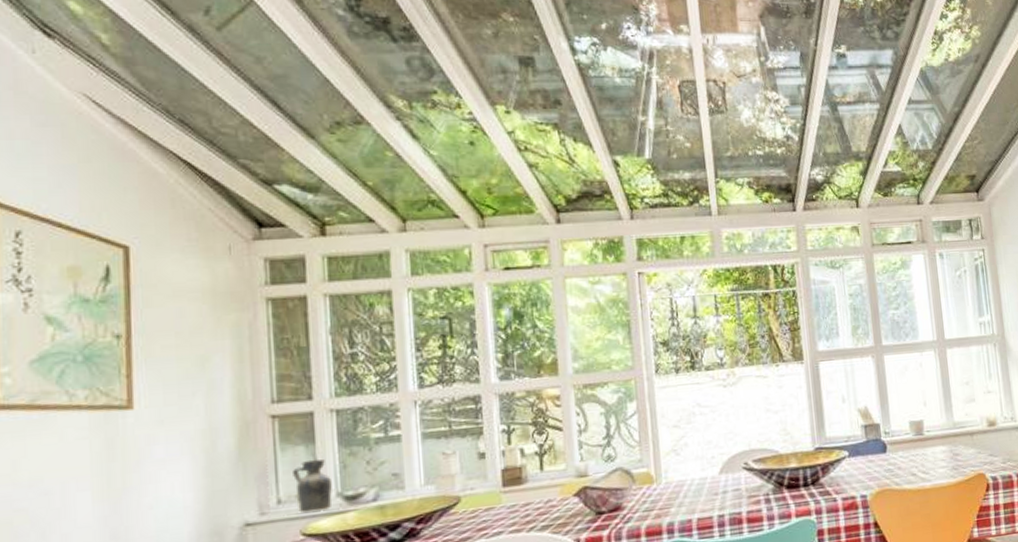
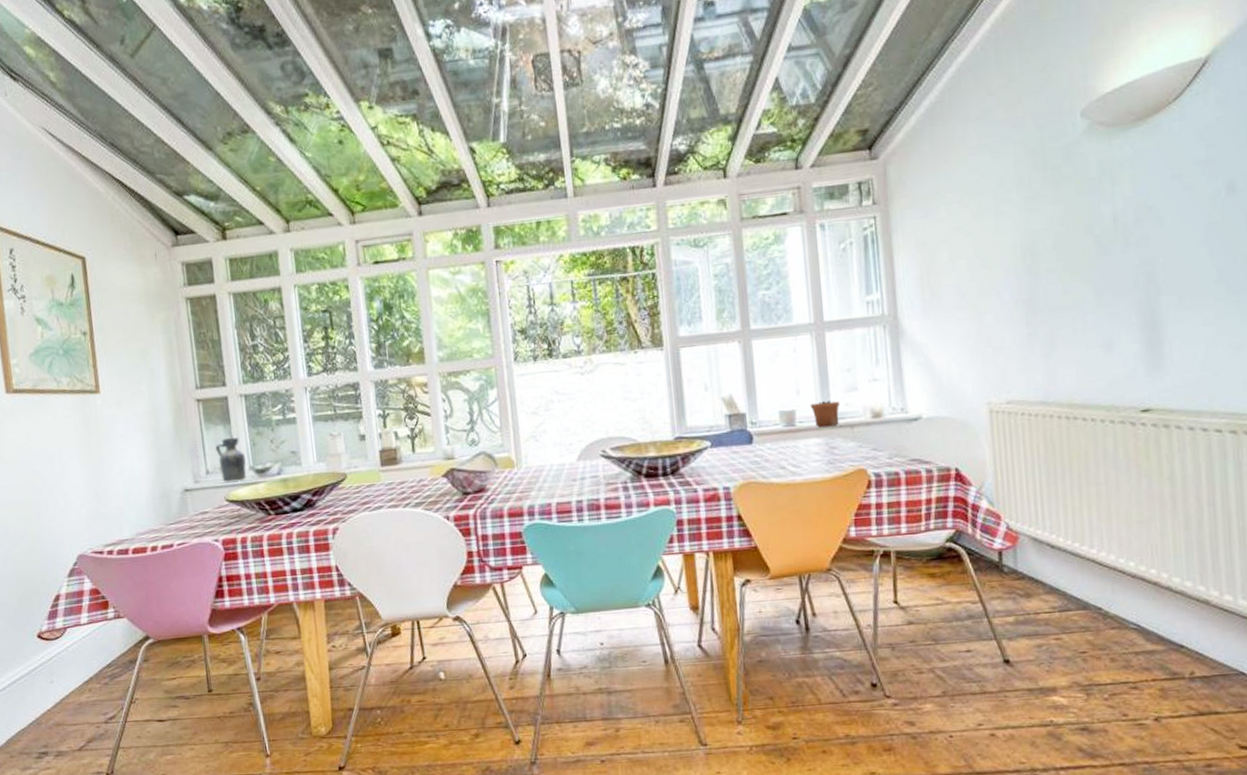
planter: none [935,411,961,436] -> present [810,401,839,428]

